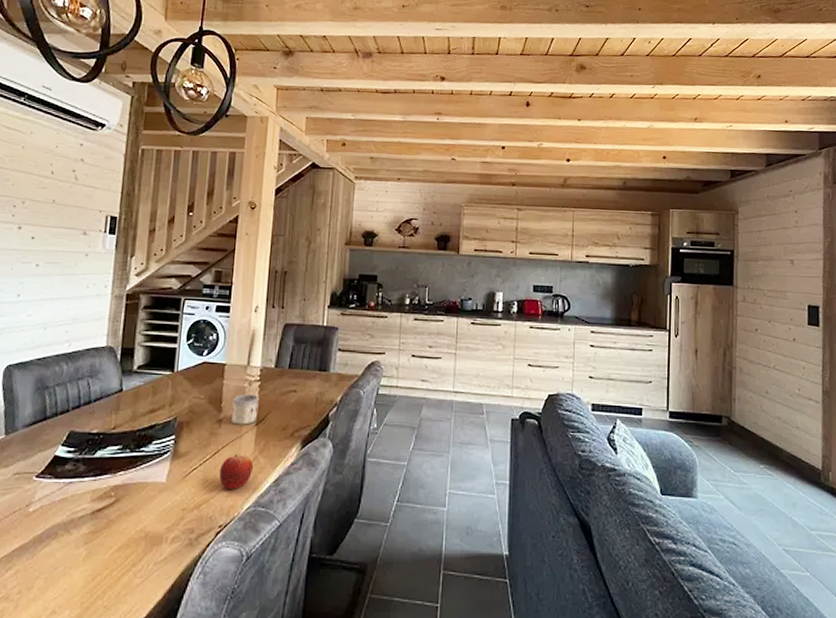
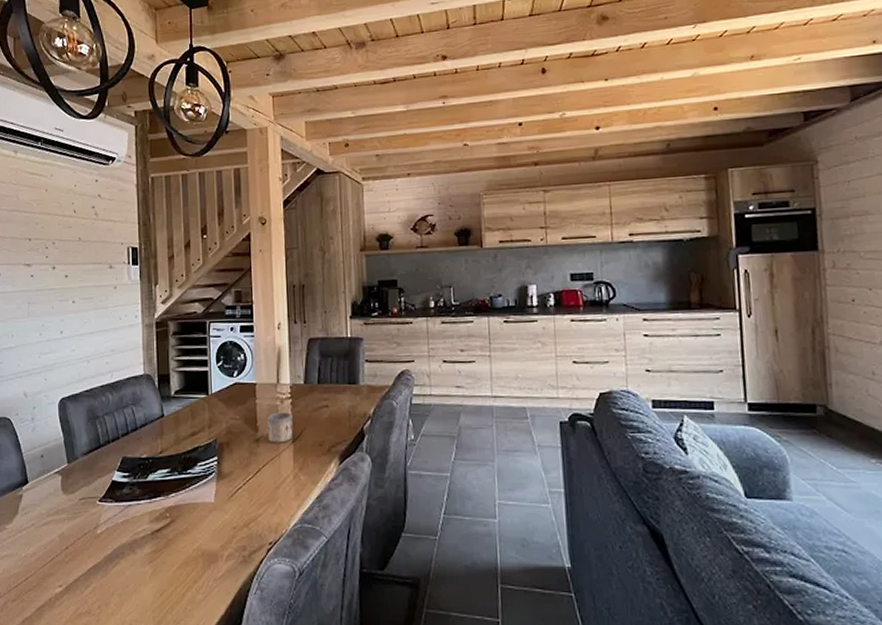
fruit: present [219,453,253,489] -> none [263,471,295,507]

